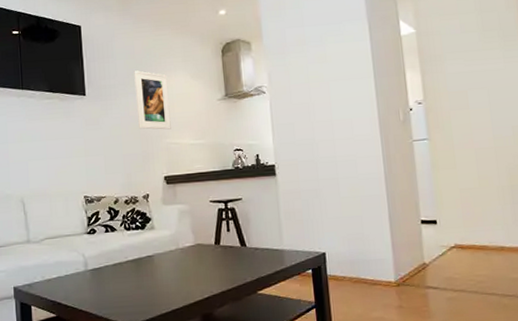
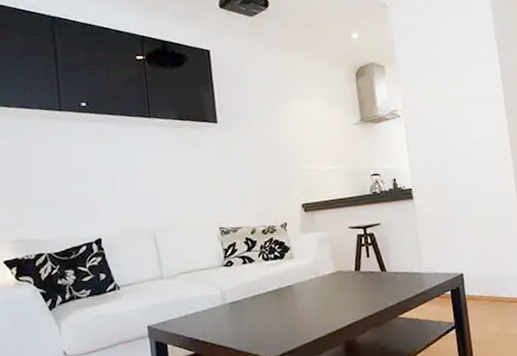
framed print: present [134,70,171,130] -> none [267,96,307,157]

